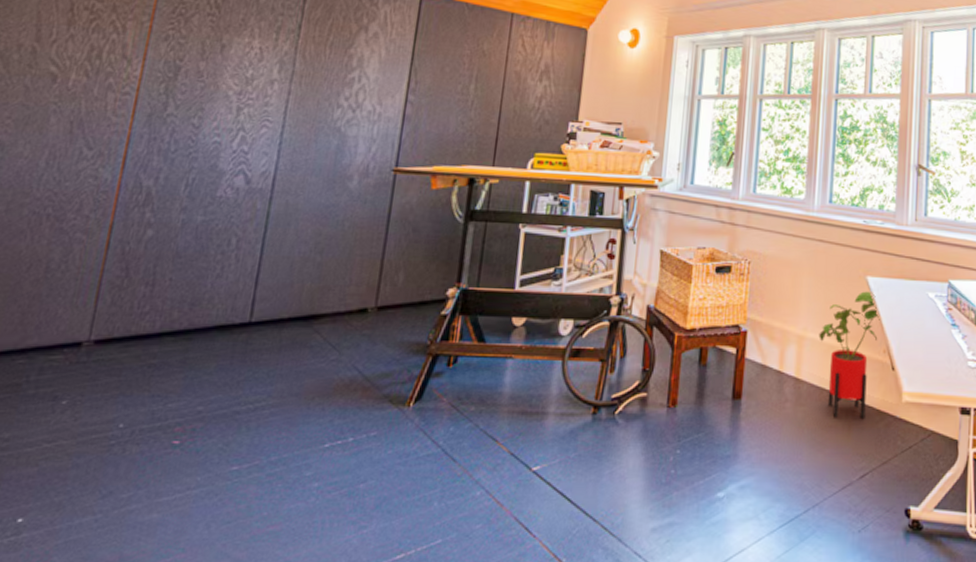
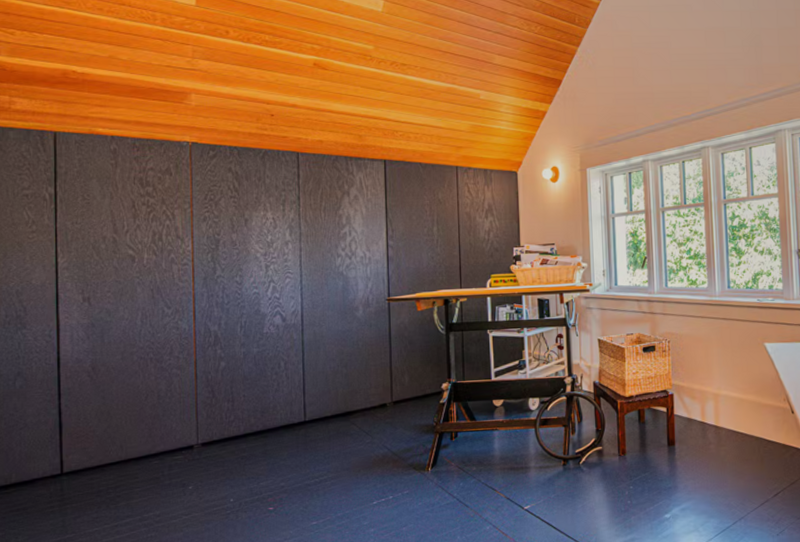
house plant: present [819,291,880,420] -> none [730,354,779,453]

